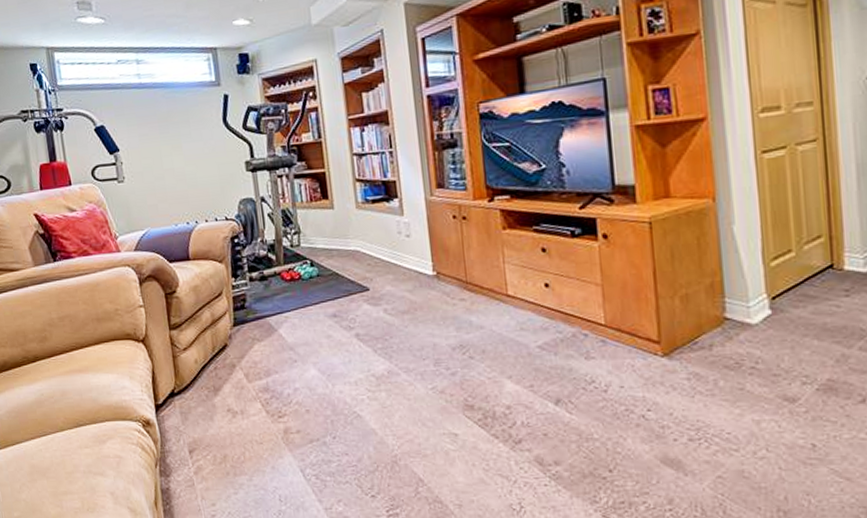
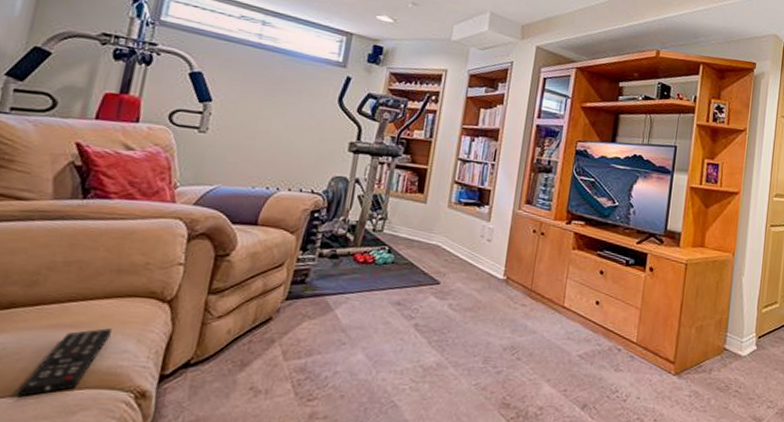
remote control: none [61,369,109,432] -> present [16,328,112,398]

